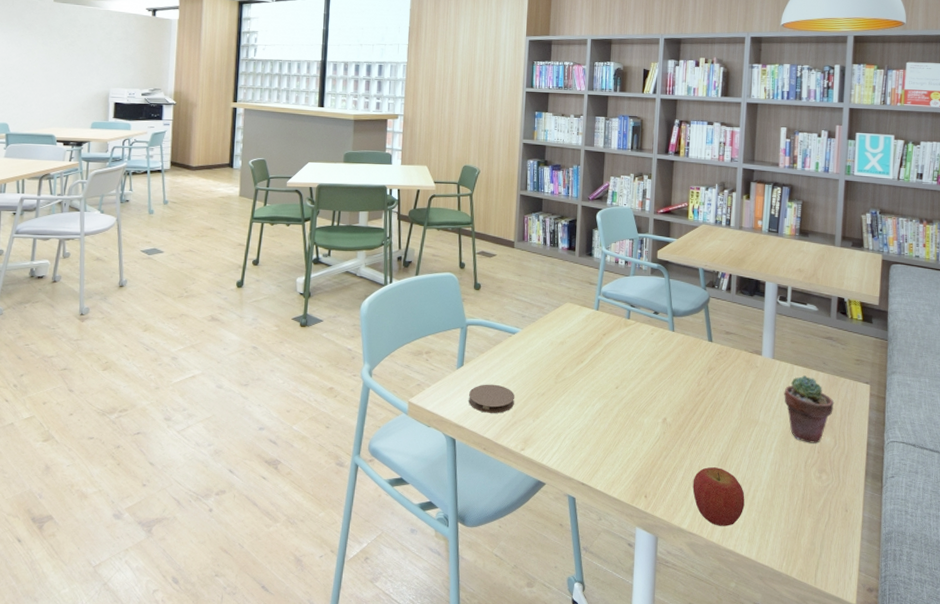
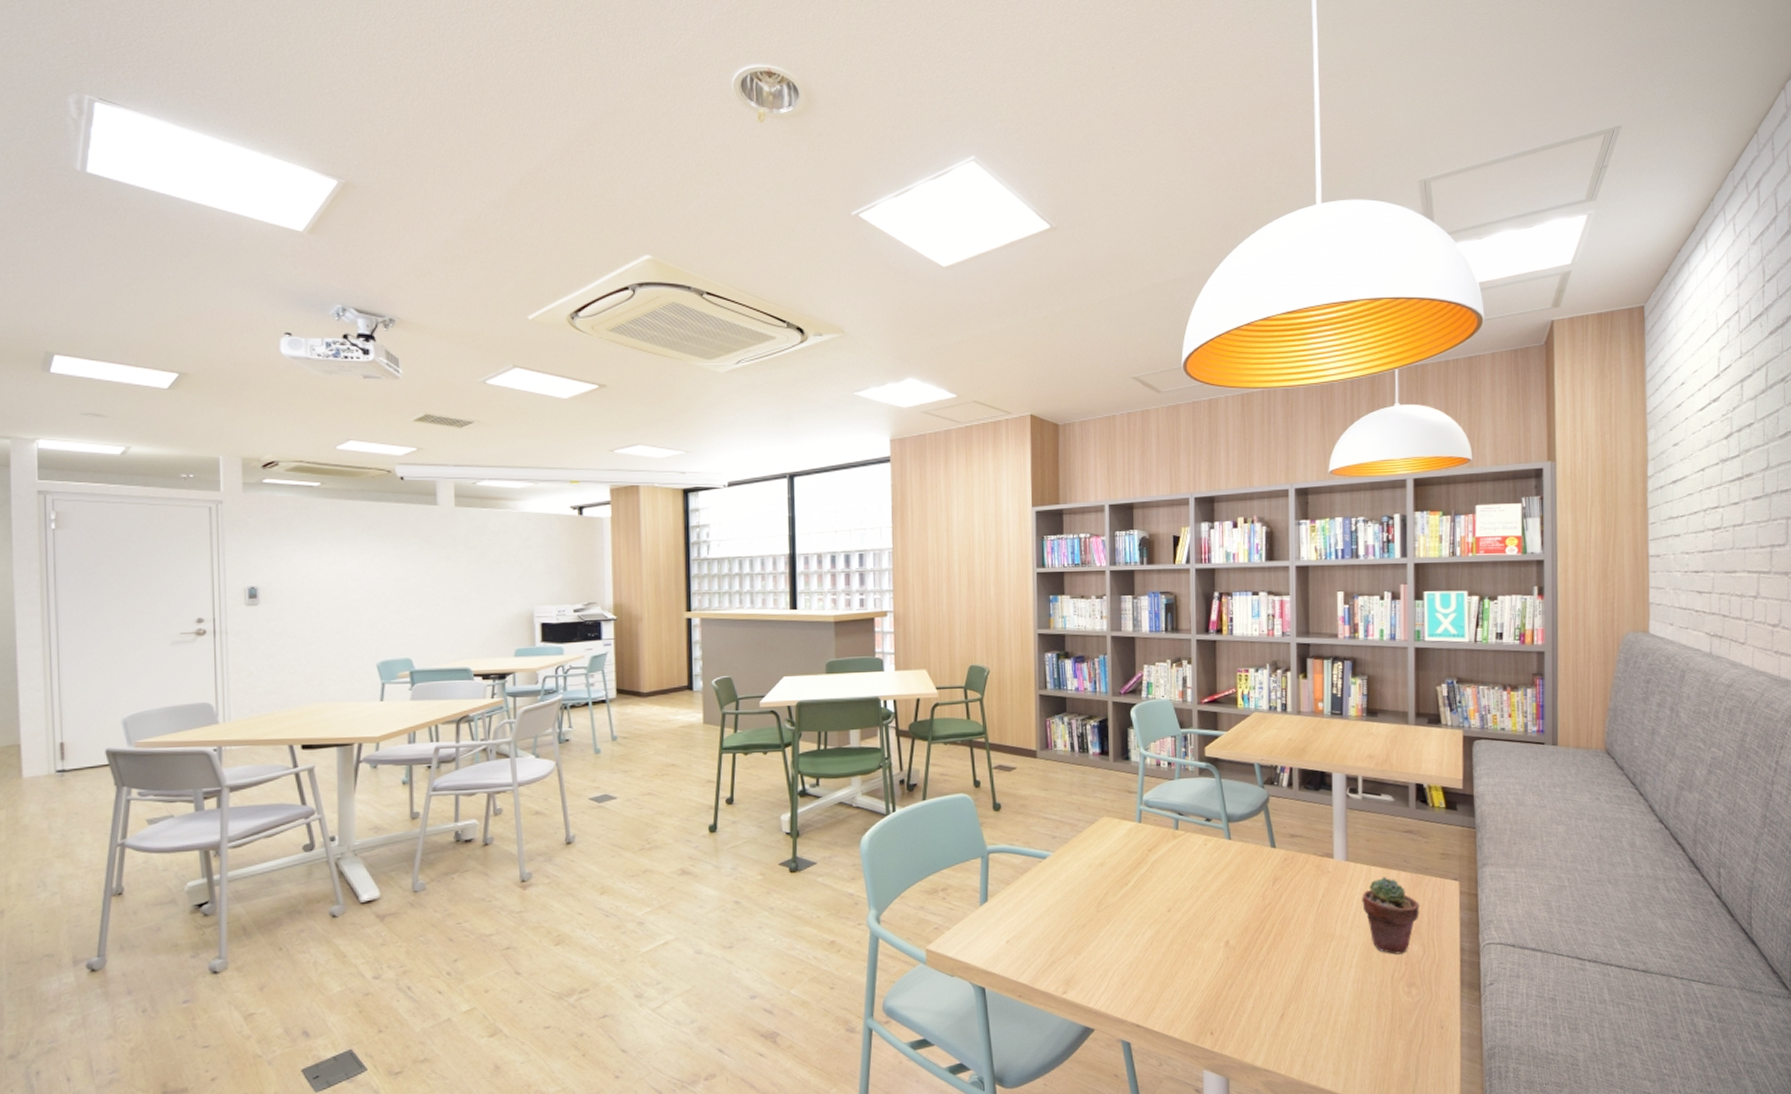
coaster: present [469,384,514,413] -> none [997,919,1051,954]
apple: present [692,467,745,526] -> none [1265,992,1326,1060]

